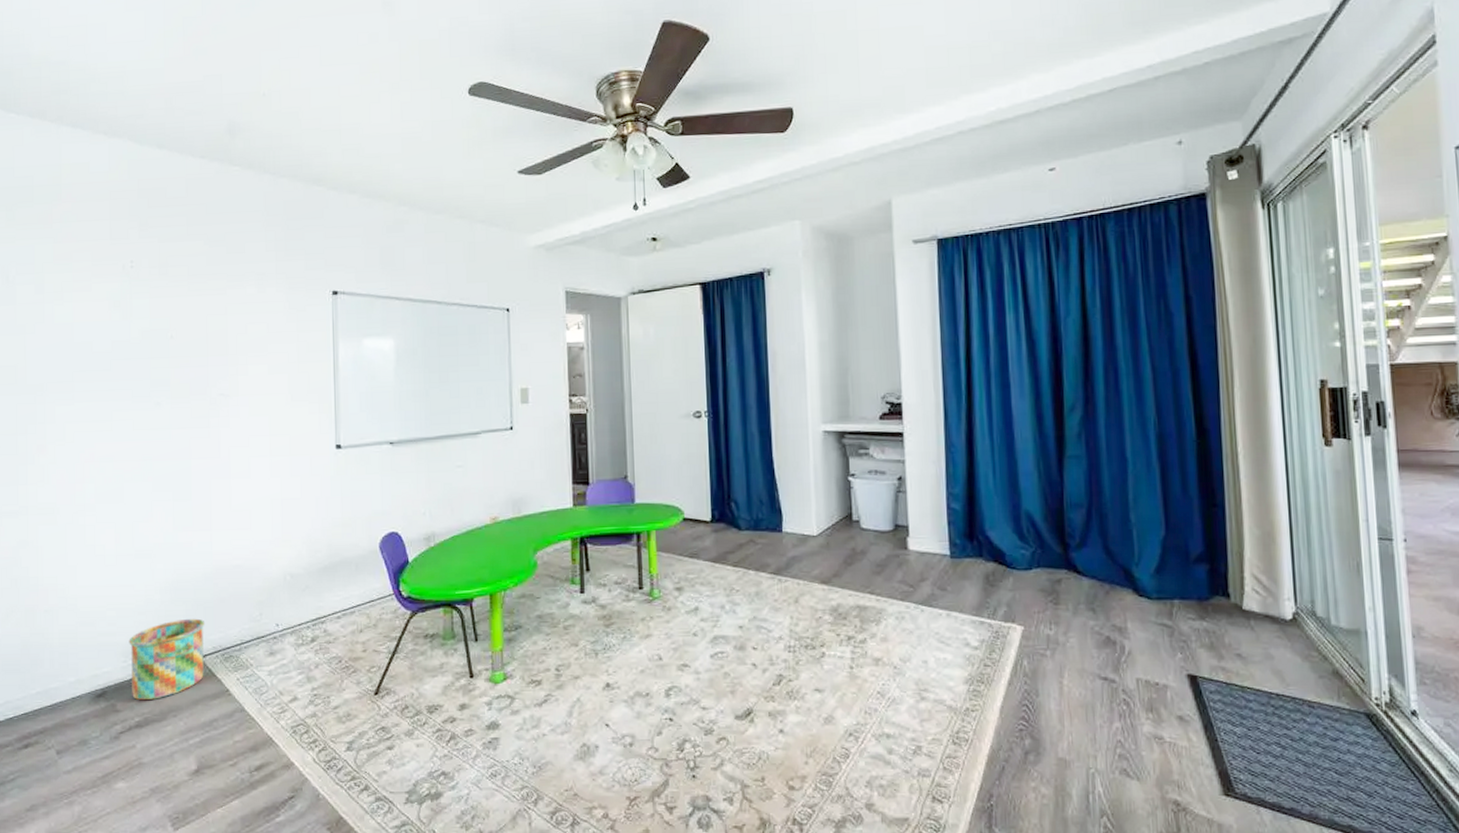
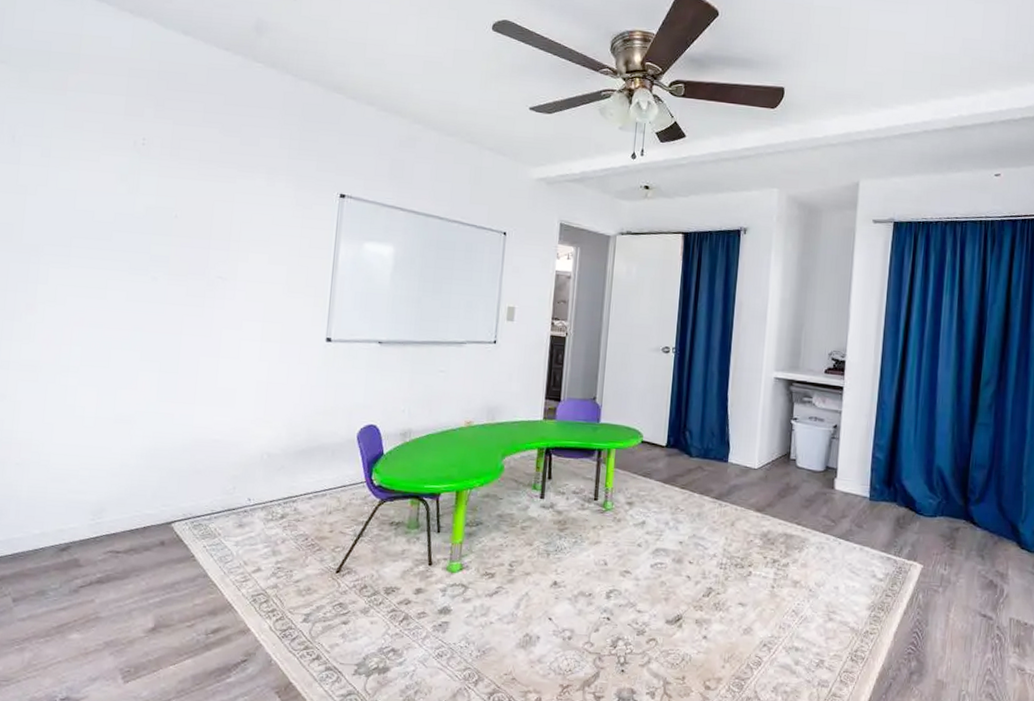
bucket: present [129,618,205,700] -> none [96,485,178,558]

